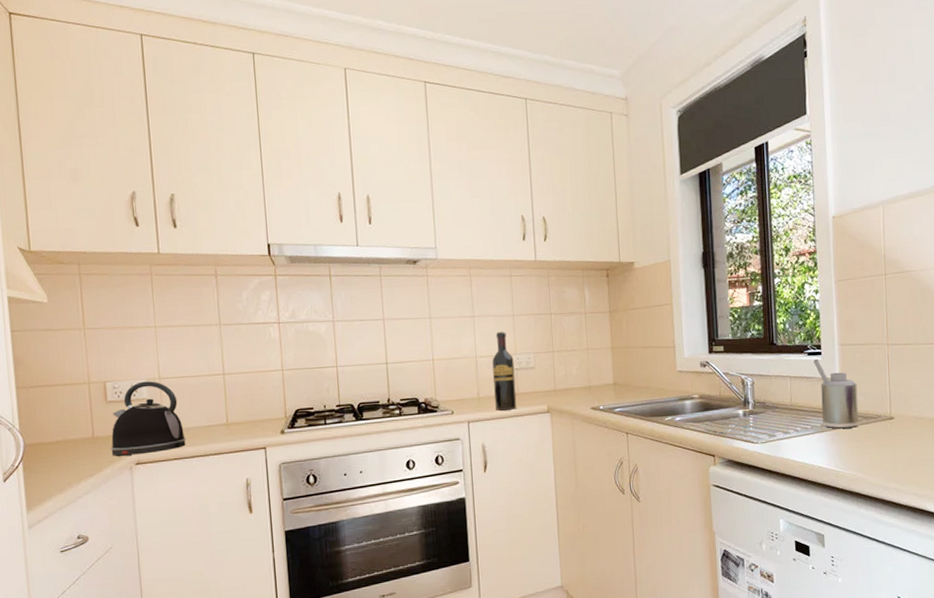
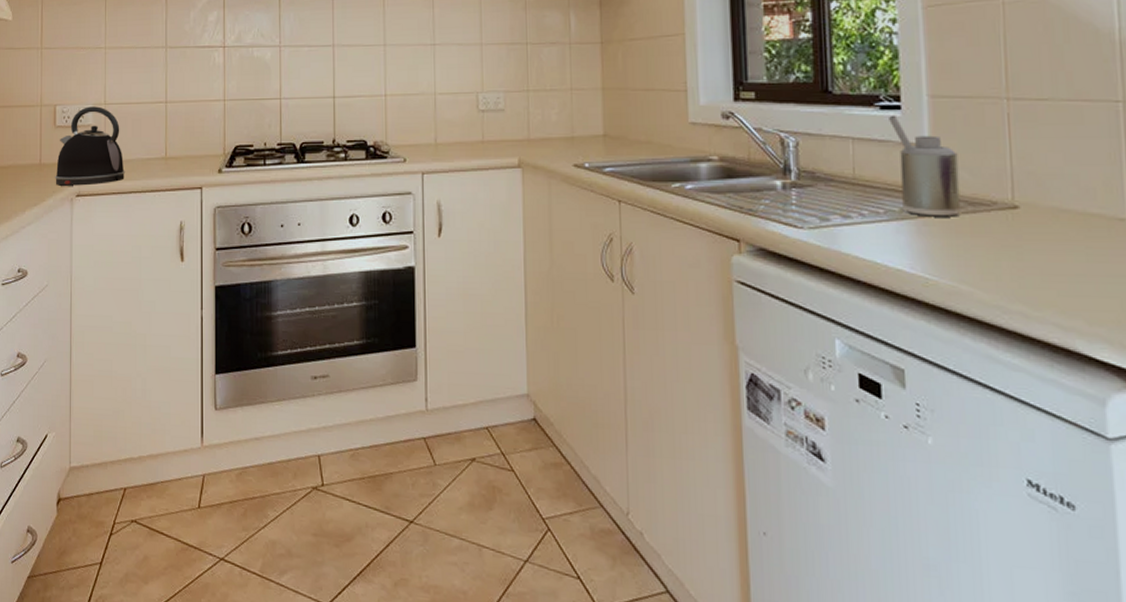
wine bottle: present [491,331,517,411] -> none [453,63,481,161]

